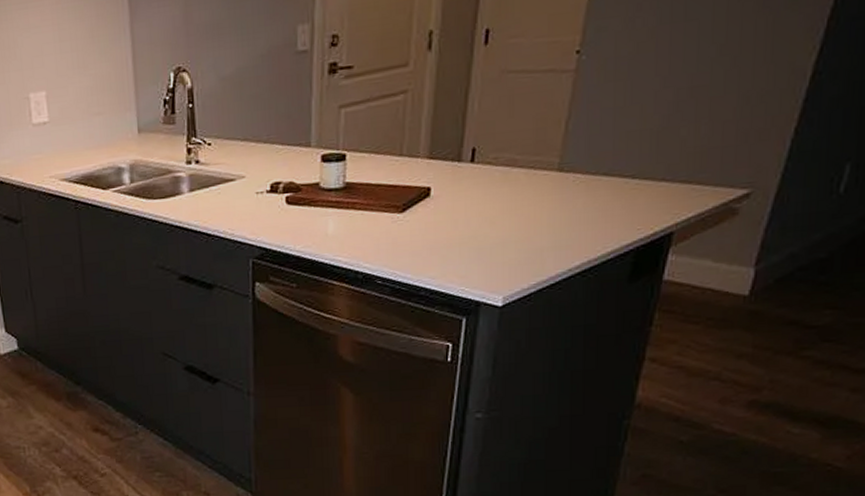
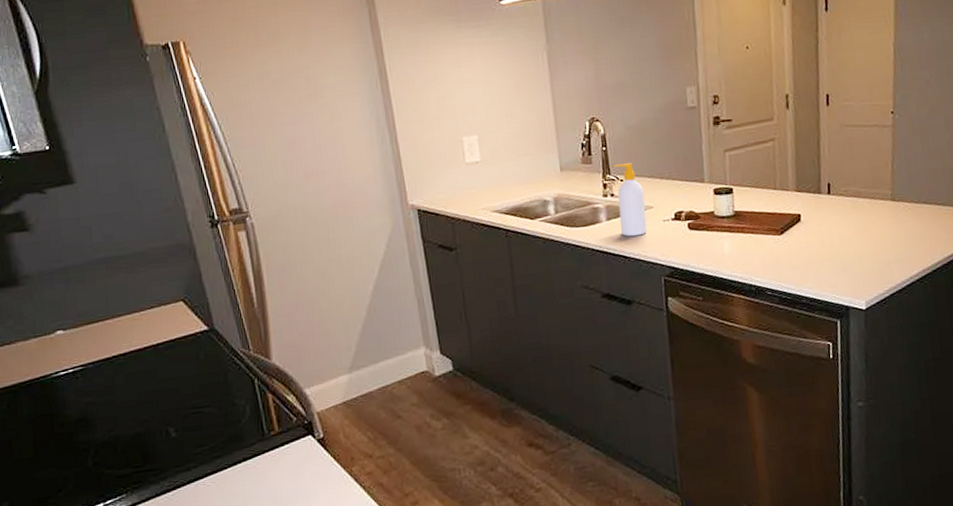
soap bottle: none [200,122,237,211] -> present [613,163,647,237]

